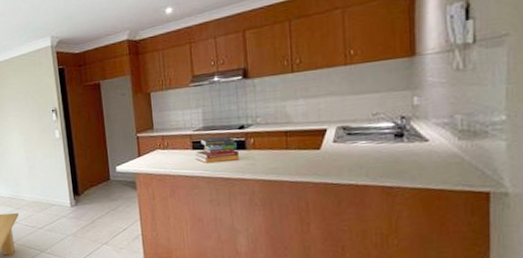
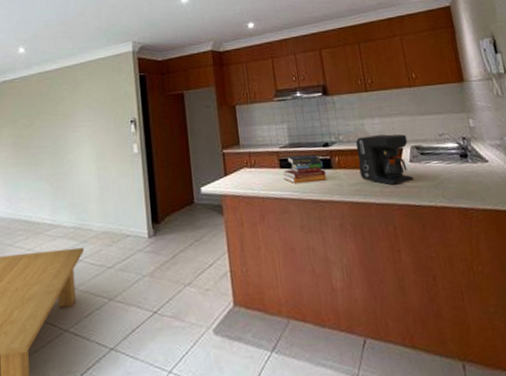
coffee maker: none [274,115,336,165] -> present [355,134,414,185]

